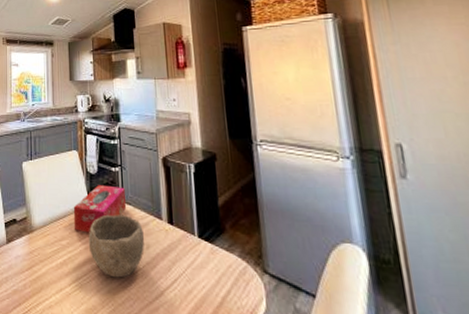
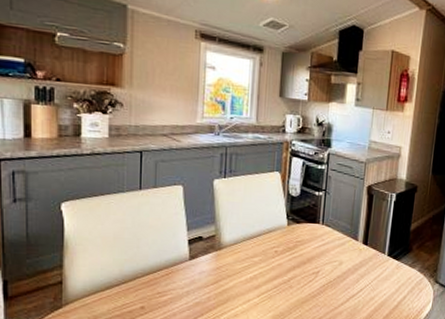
tissue box: present [73,185,126,233] -> none [268,207,326,251]
bowl: present [88,214,144,278] -> none [282,235,339,289]

